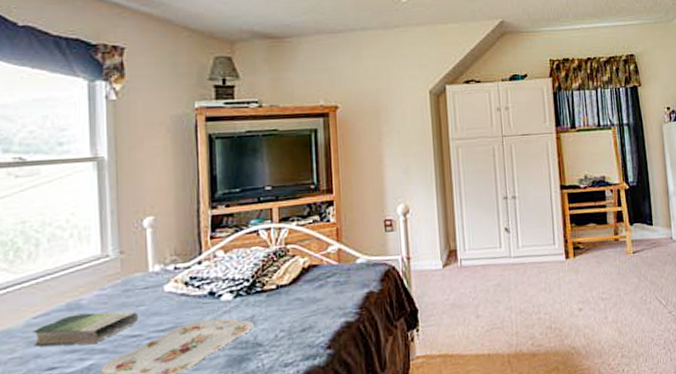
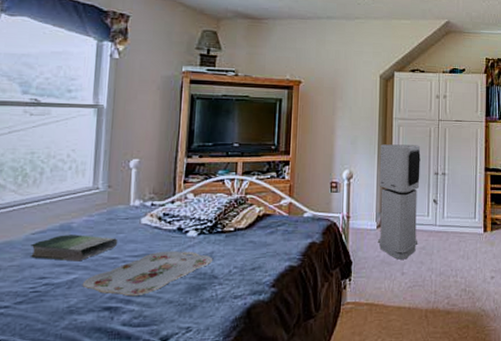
air purifier: none [437,167,492,301] -> present [377,144,421,260]

